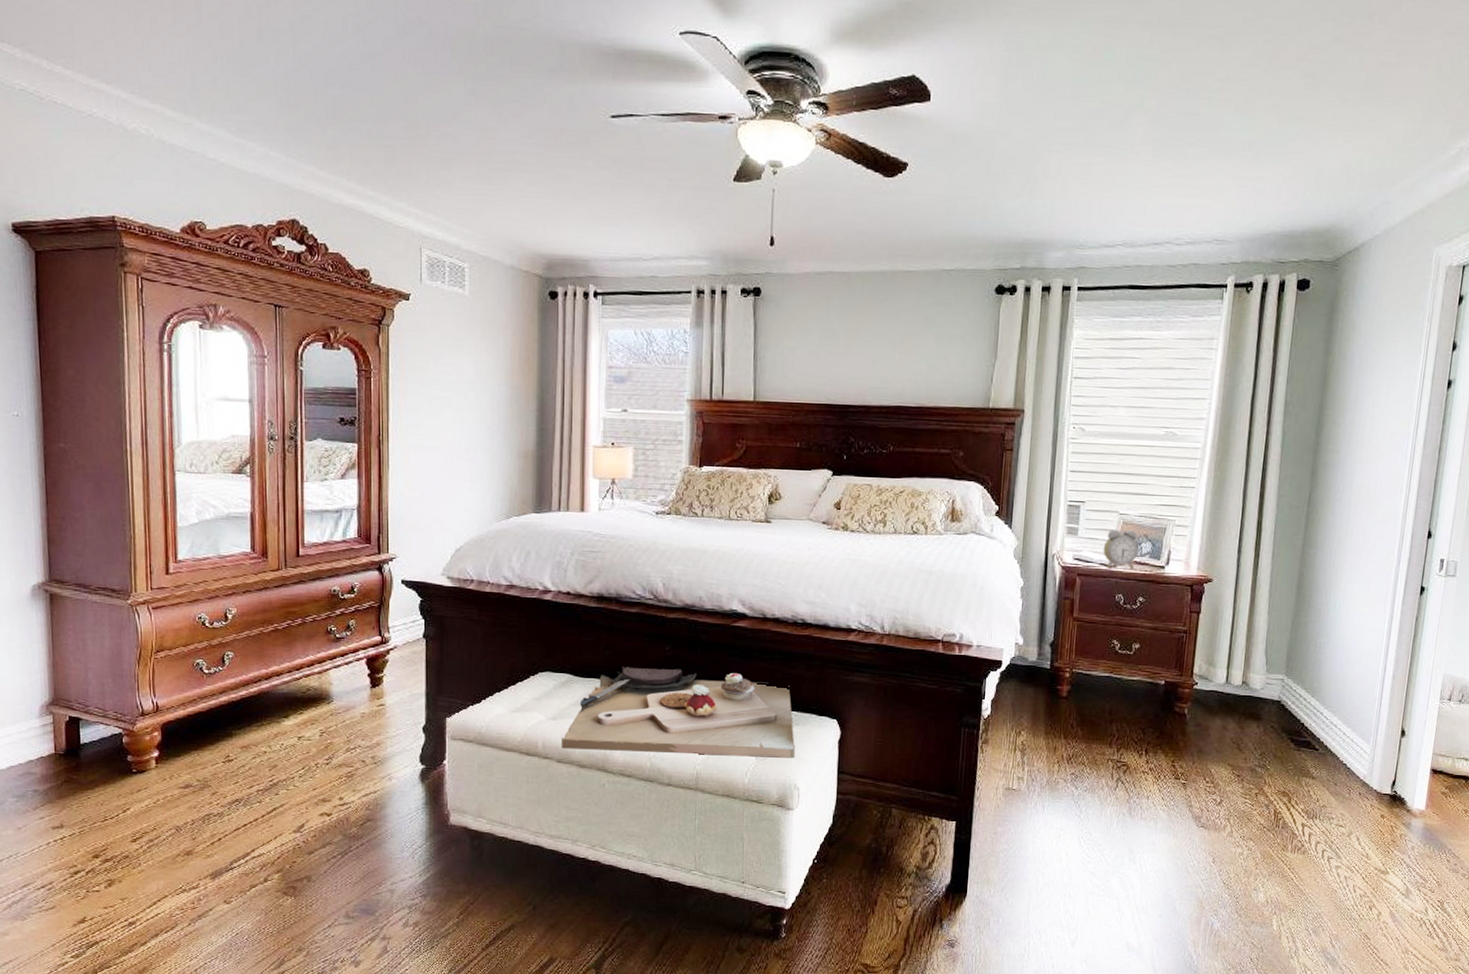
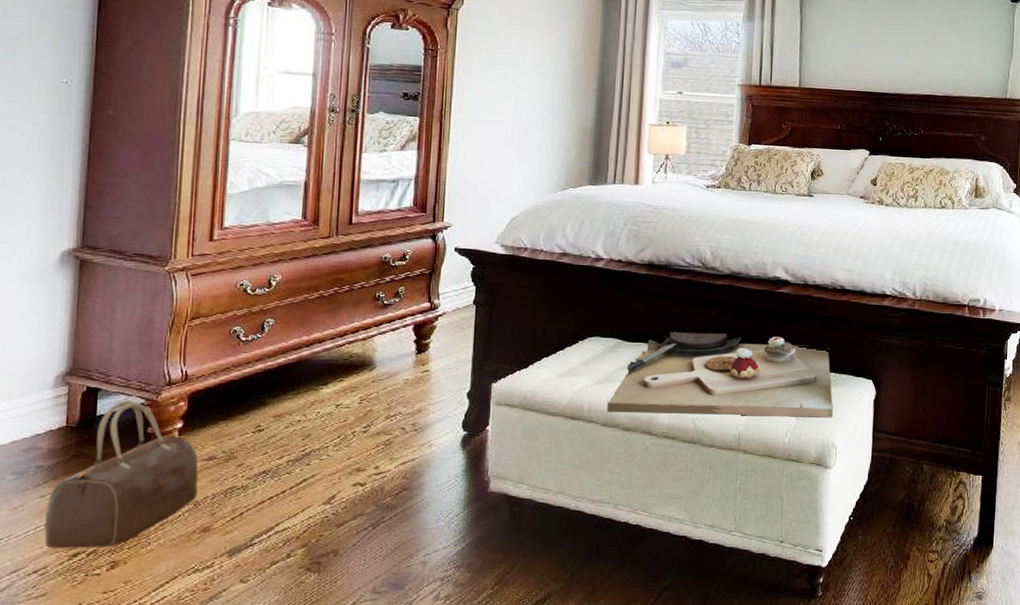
handbag: none [45,729,178,867] -> present [44,400,199,549]

